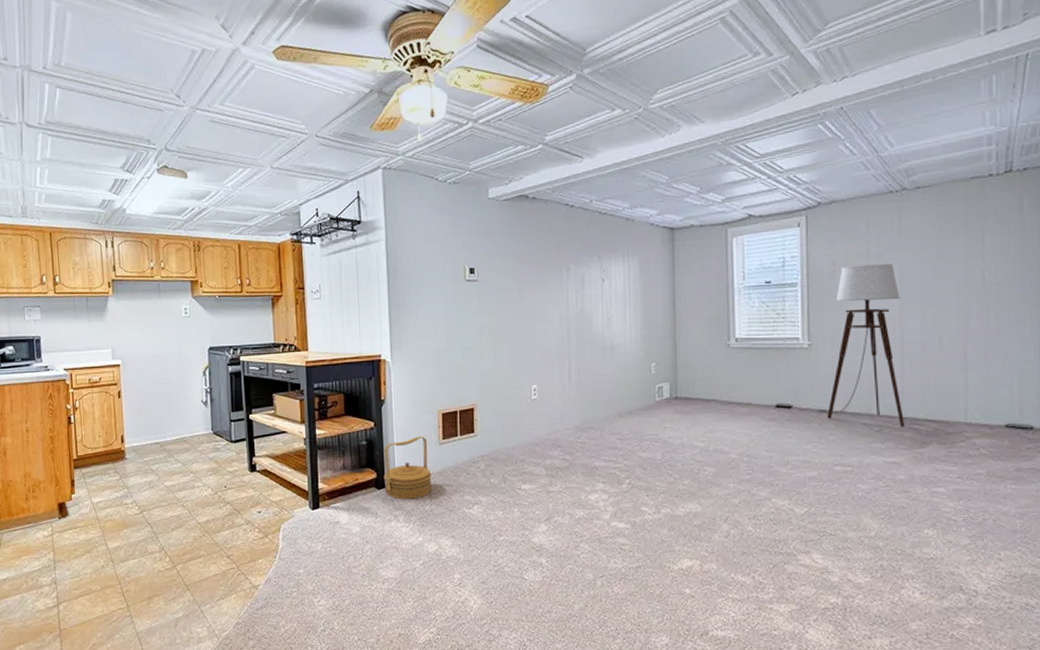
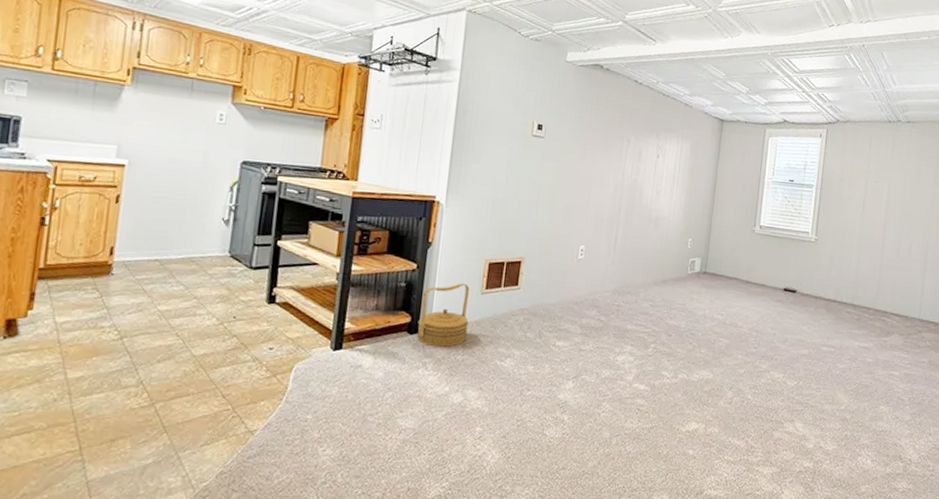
floor lamp: present [817,263,906,427] -> none [815,177,886,318]

